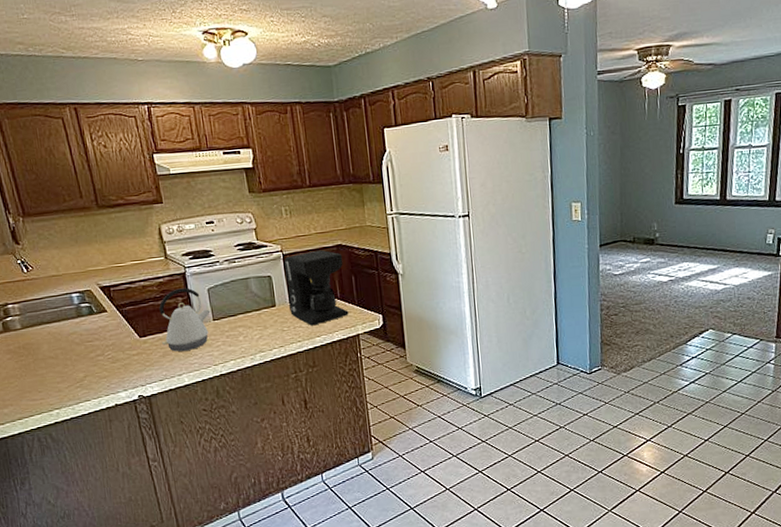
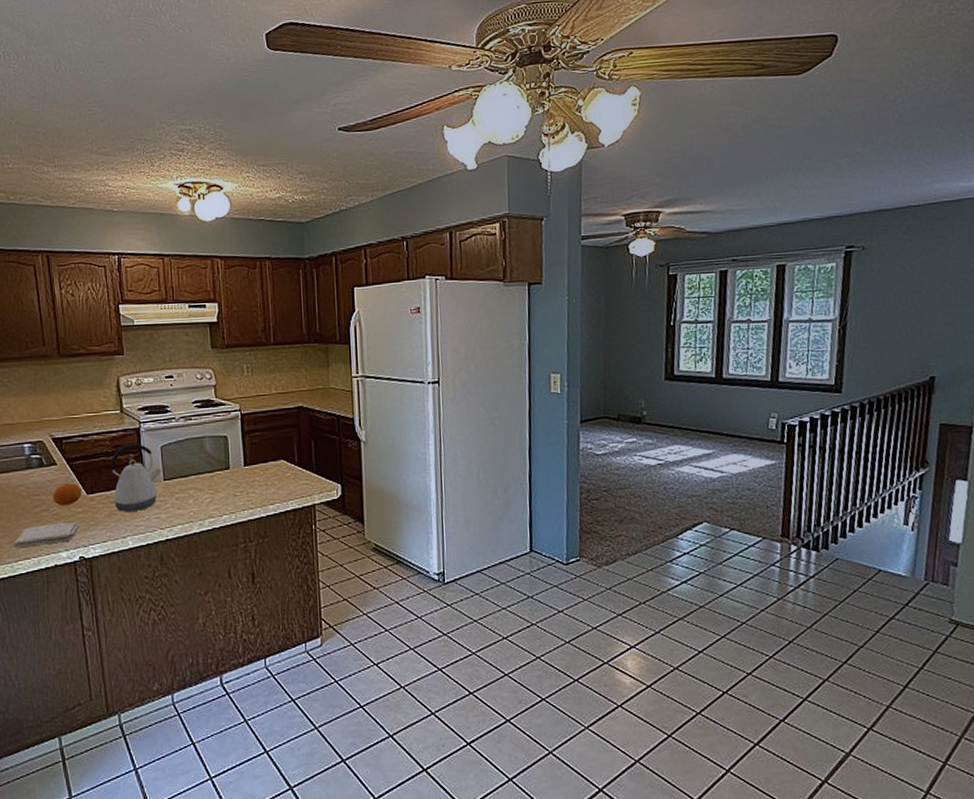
washcloth: none [71,363,136,392] -> present [13,521,80,548]
fruit: none [106,328,134,350] -> present [53,483,82,506]
coffee maker: present [283,249,349,326] -> none [241,411,306,492]

